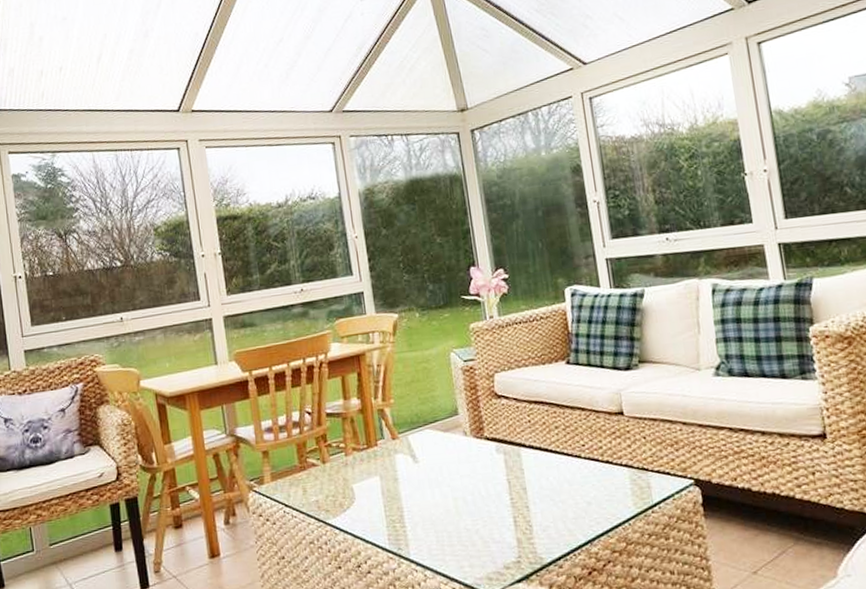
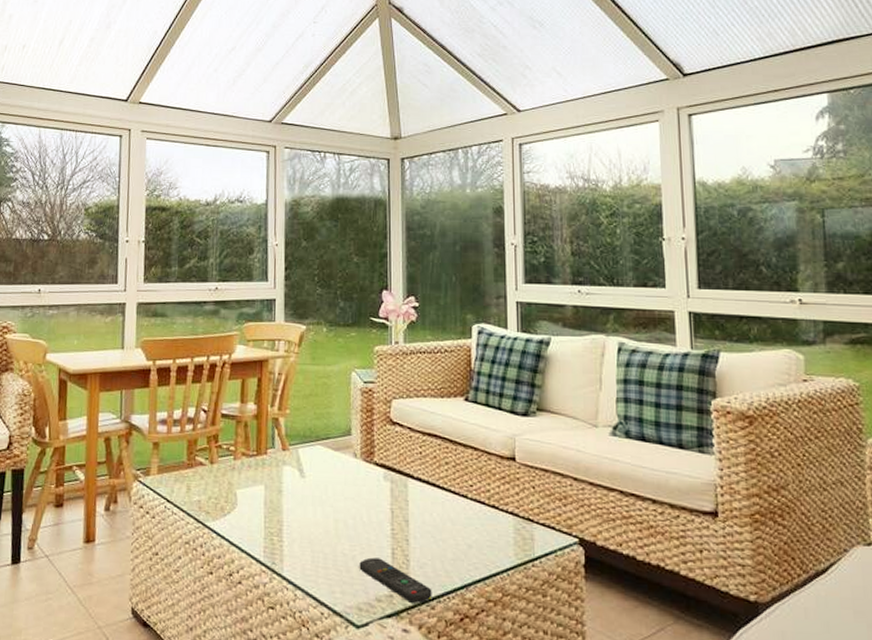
remote control: none [483,528,559,565] -> present [359,557,432,603]

